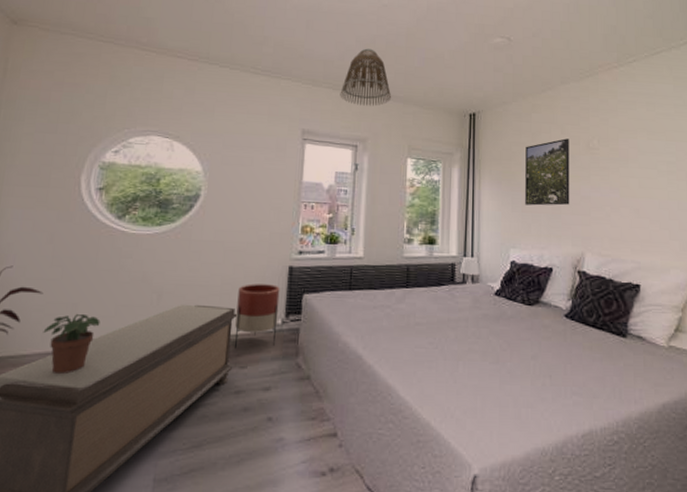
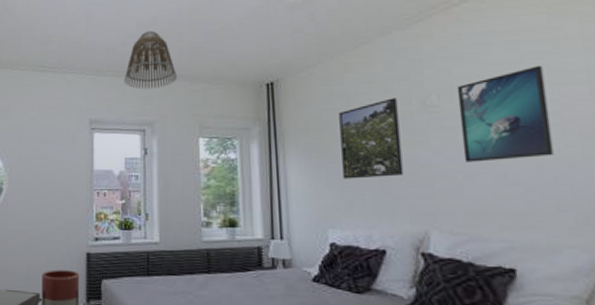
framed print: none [611,124,670,198] -> present [456,65,554,162]

